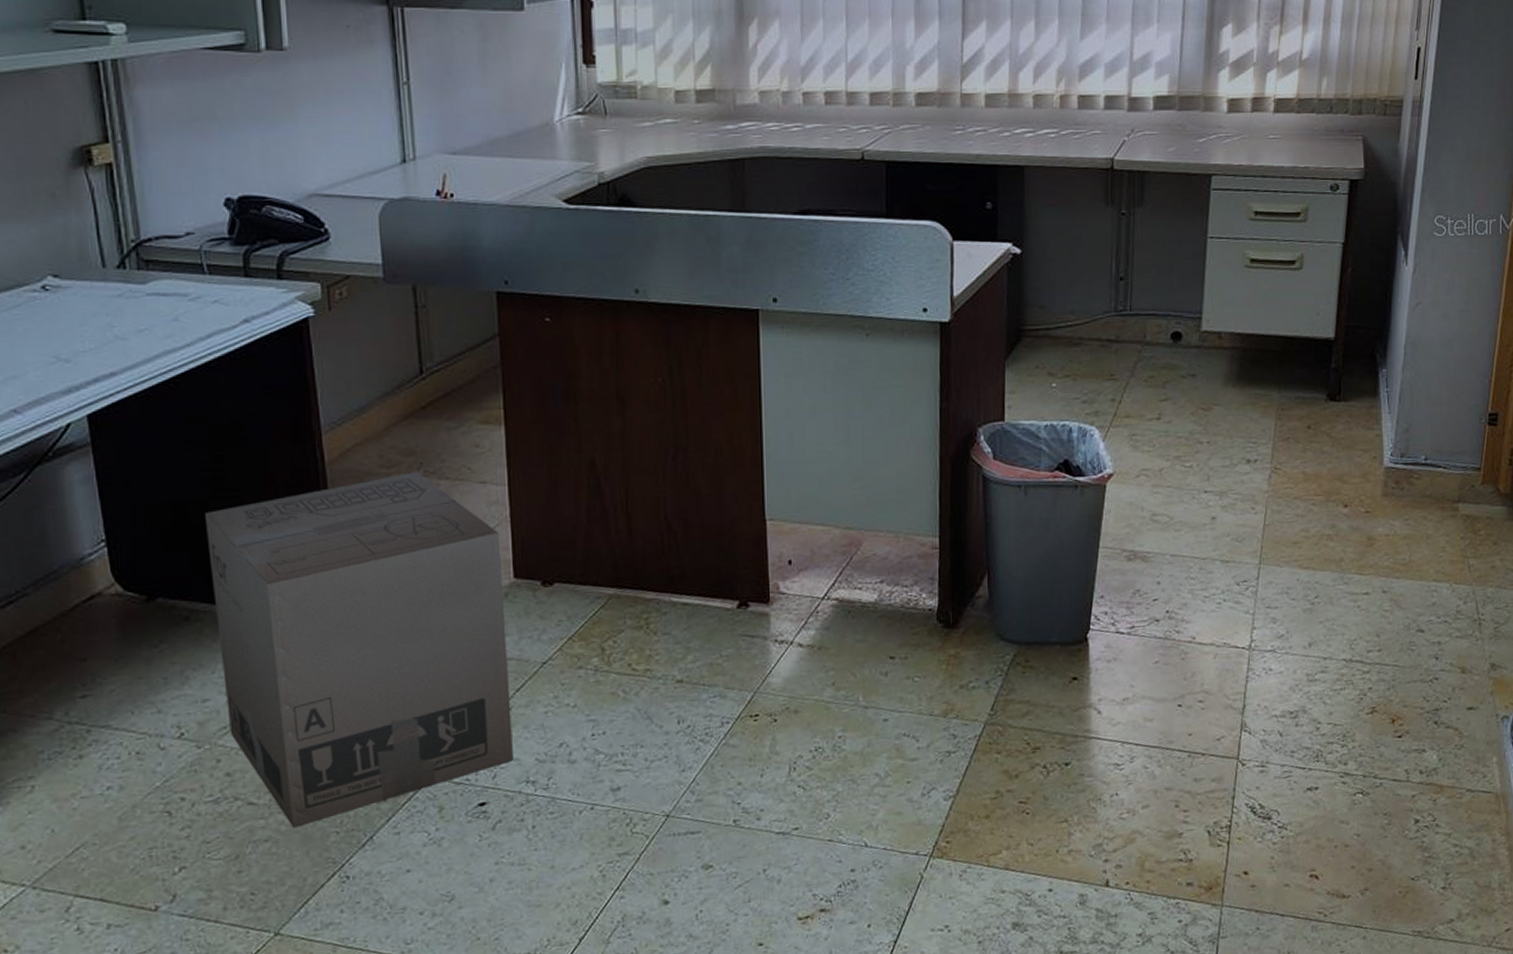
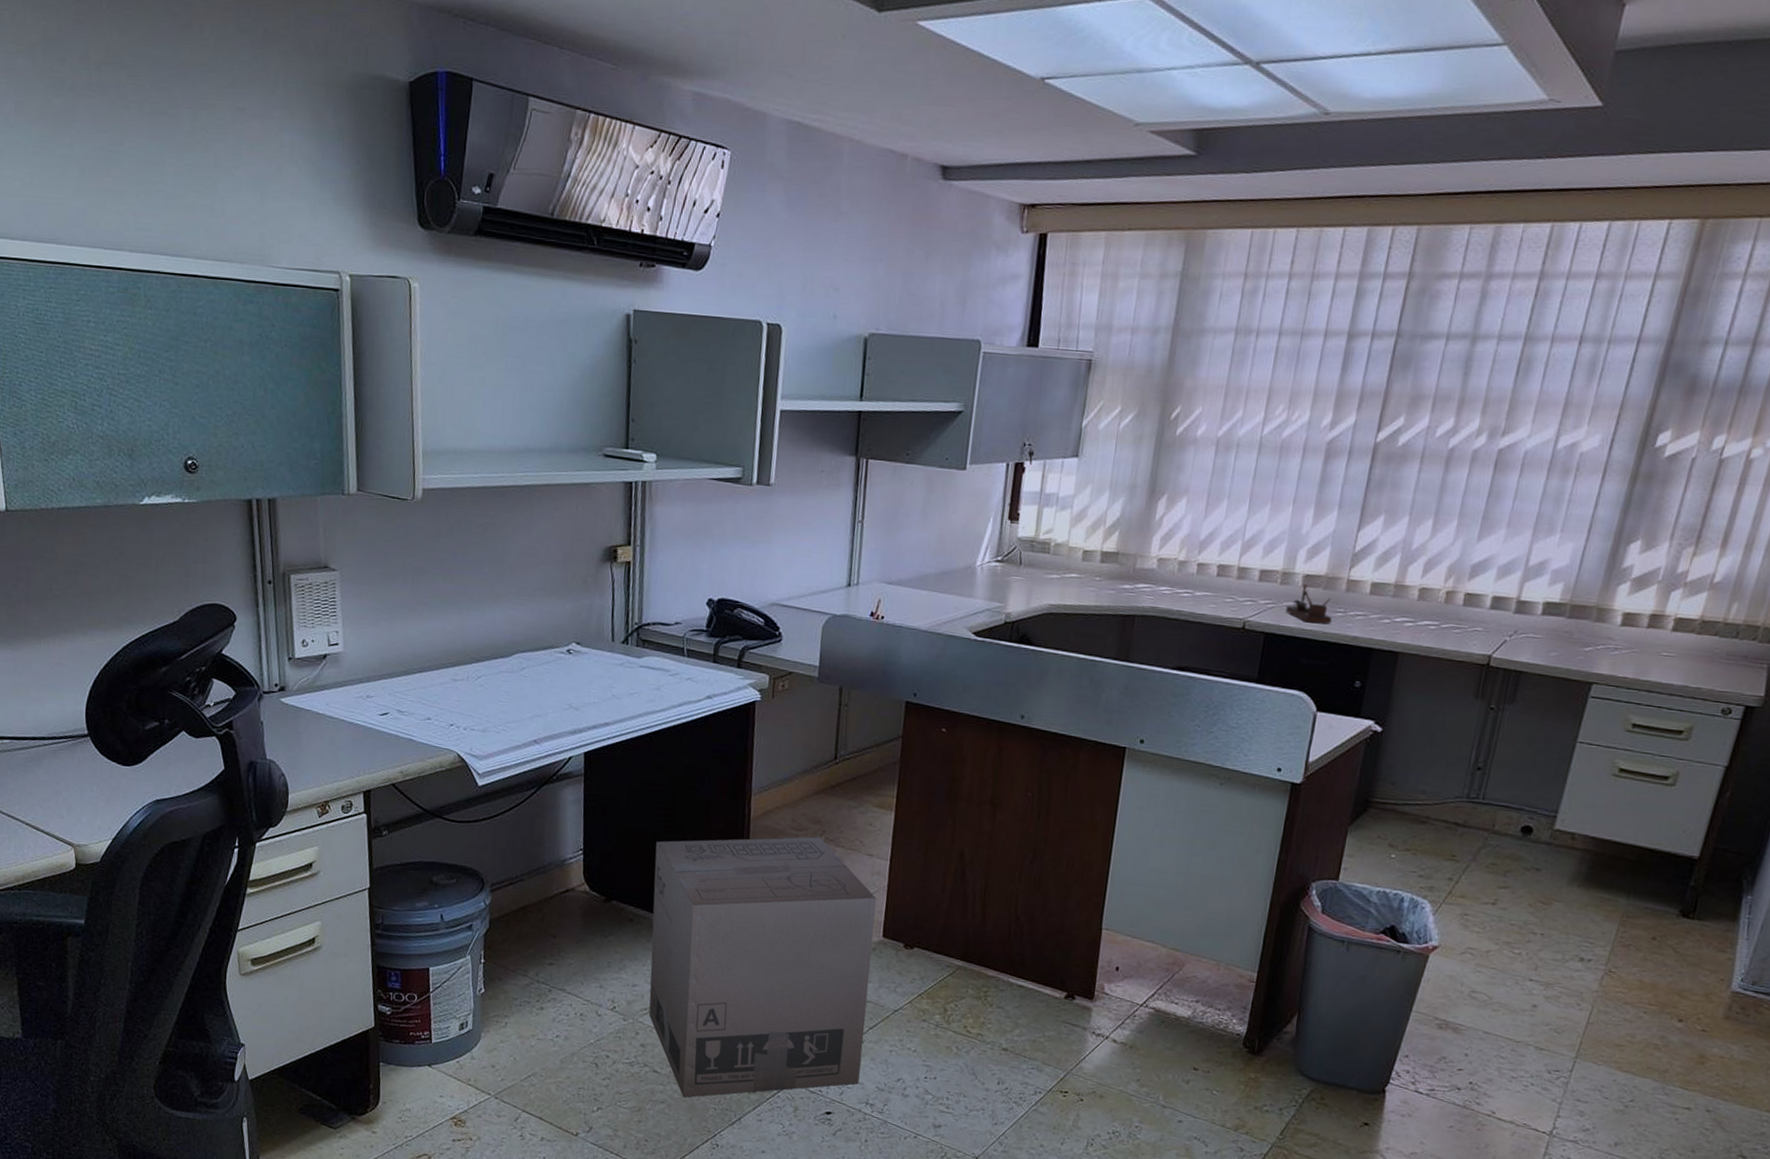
desk organizer: none [902,103,952,145] -> present [1285,583,1332,624]

